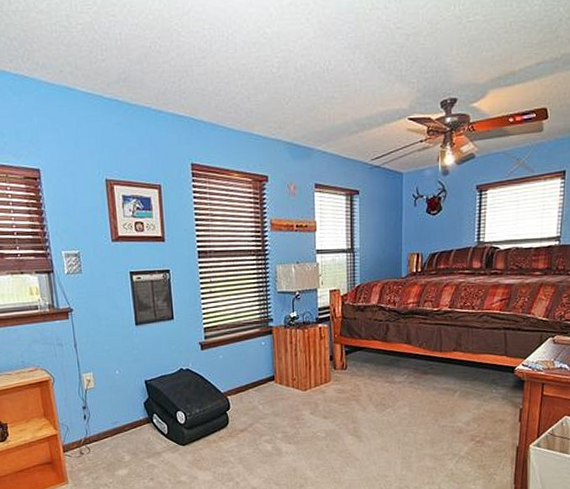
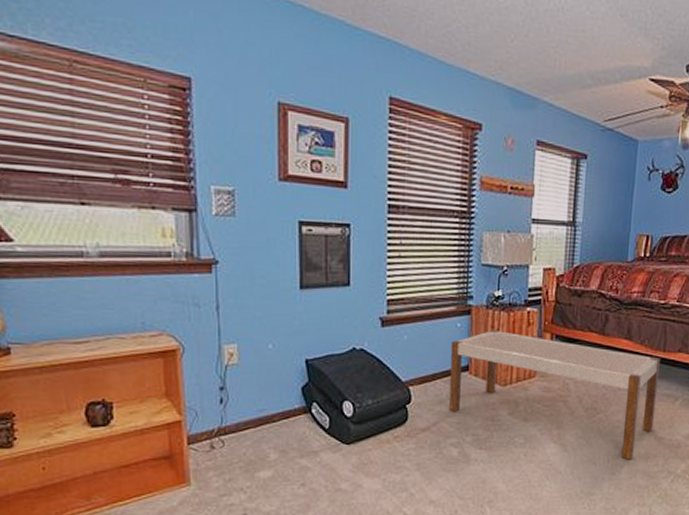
bench: none [258,345,438,446] -> present [449,329,660,460]

